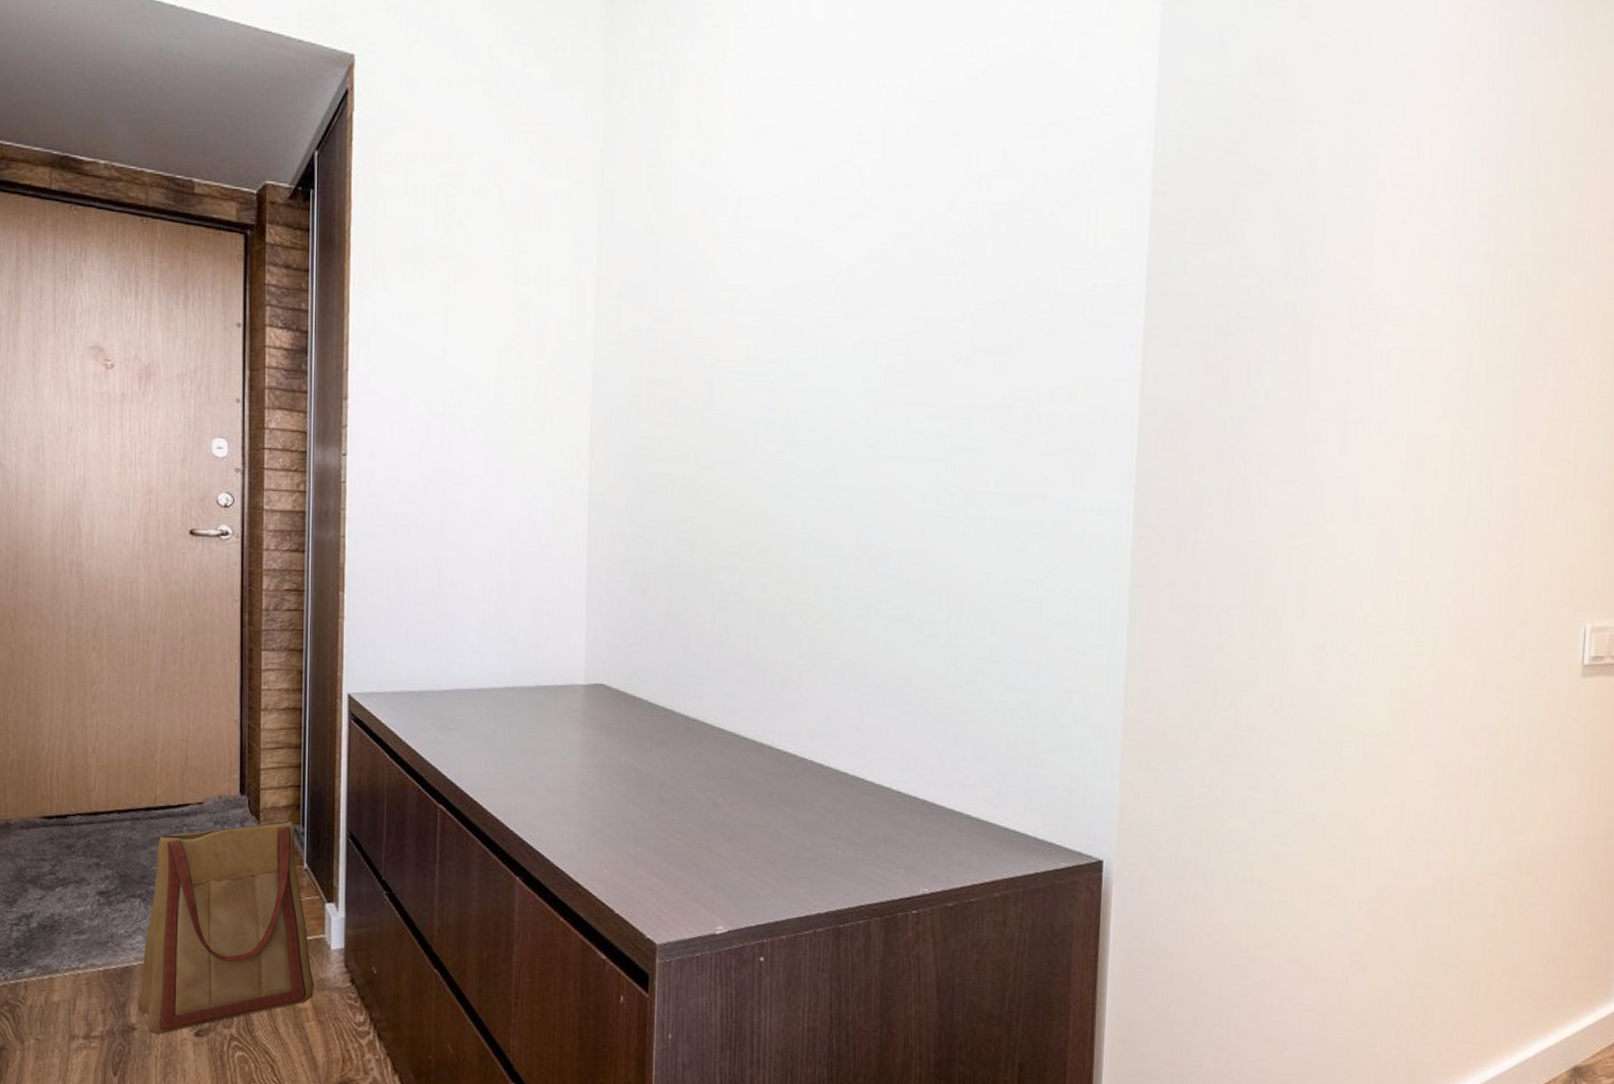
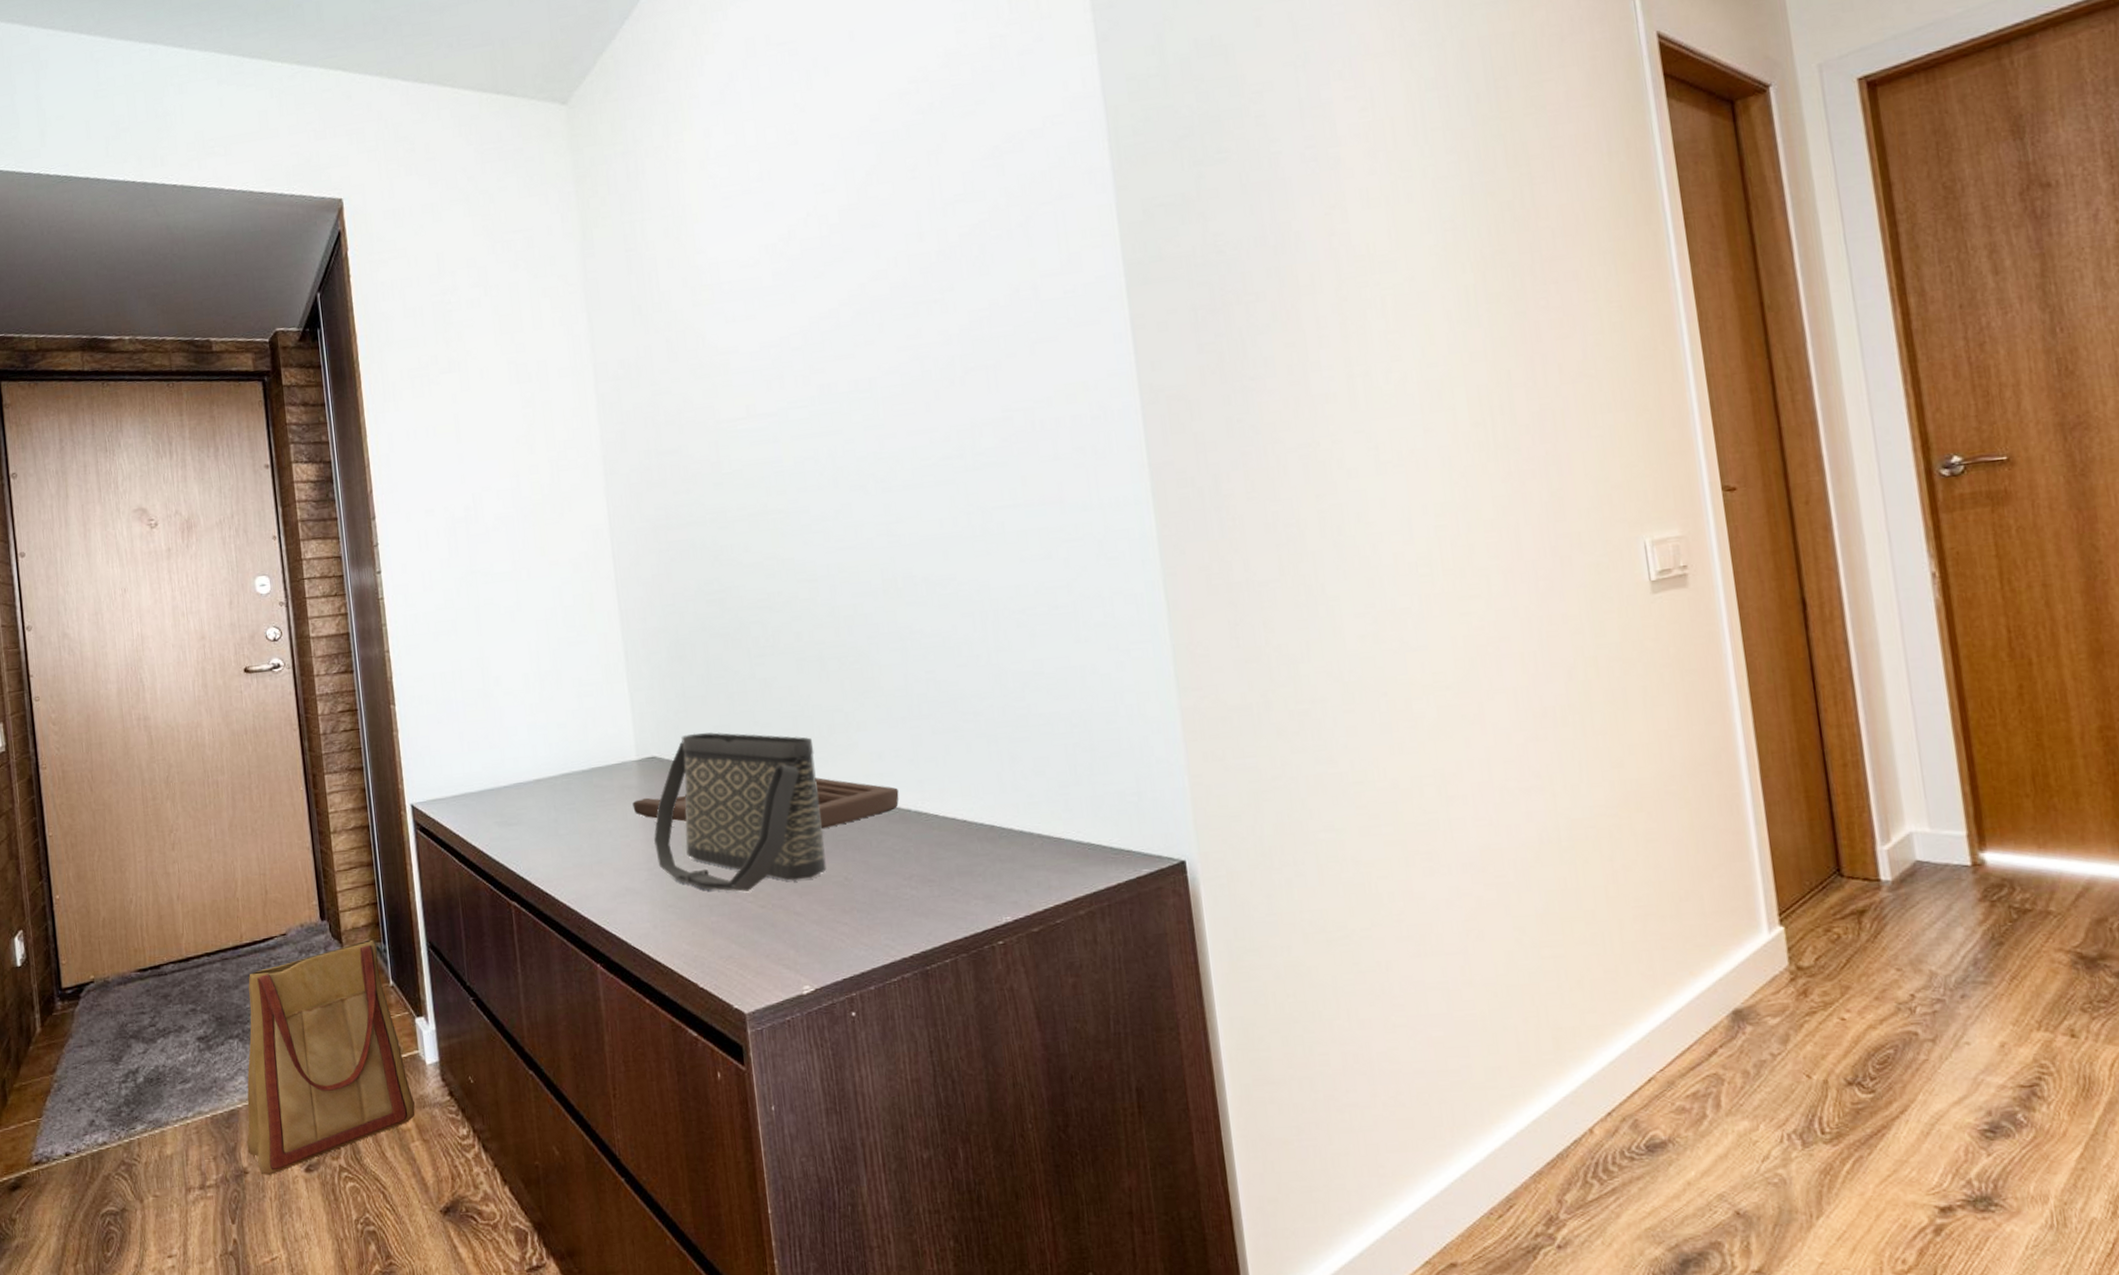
decorative tray: none [574,723,840,779] -> present [632,777,899,828]
handbag: none [589,667,763,828] -> present [653,732,827,892]

